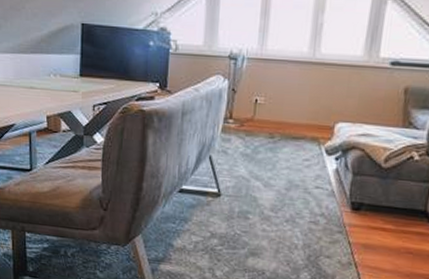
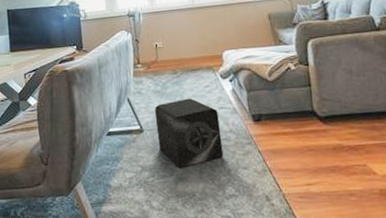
speaker: none [235,169,312,244] -> present [154,98,224,169]

